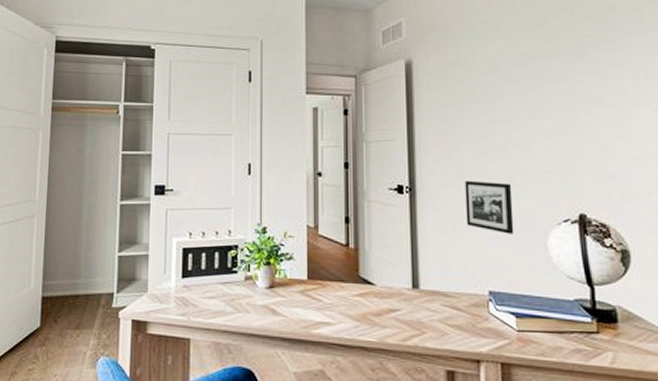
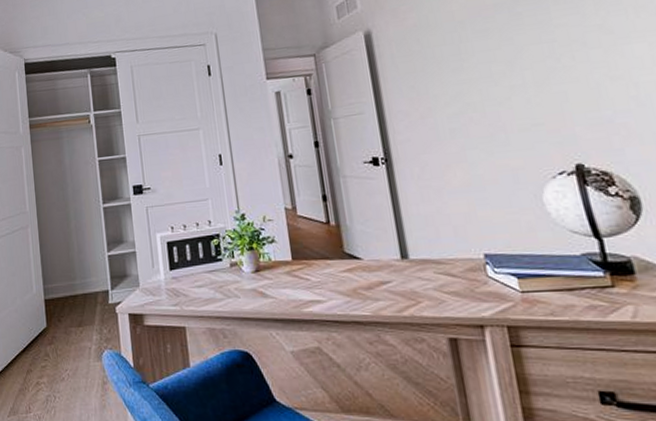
picture frame: present [465,180,514,234] -> none [443,142,505,194]

